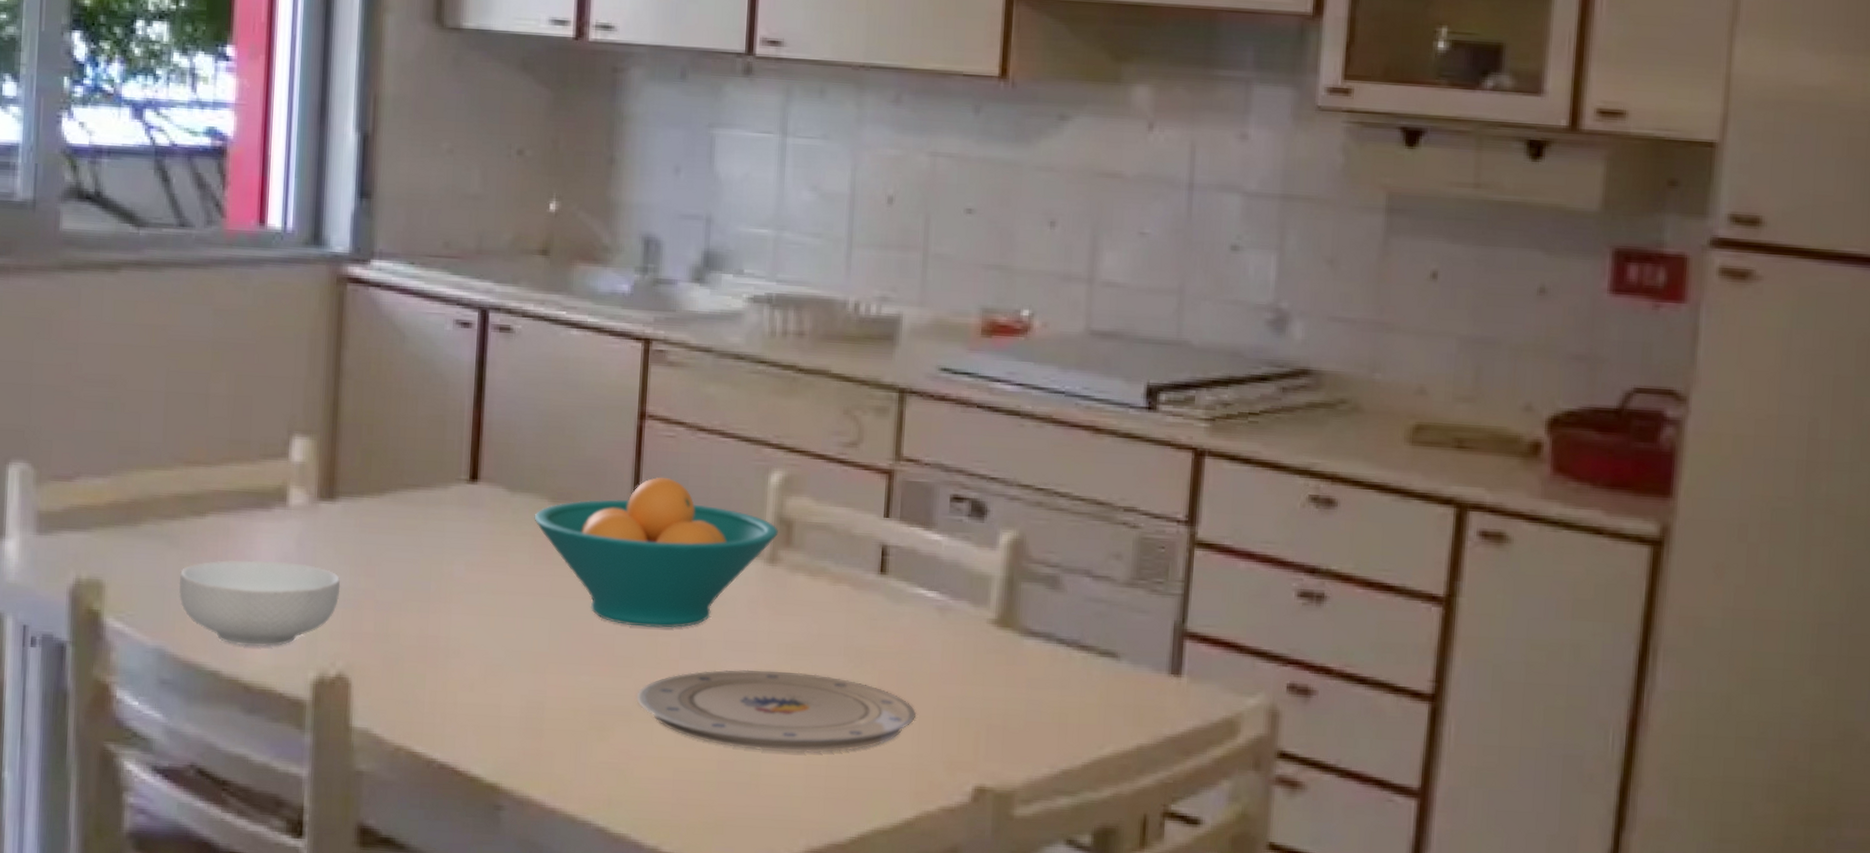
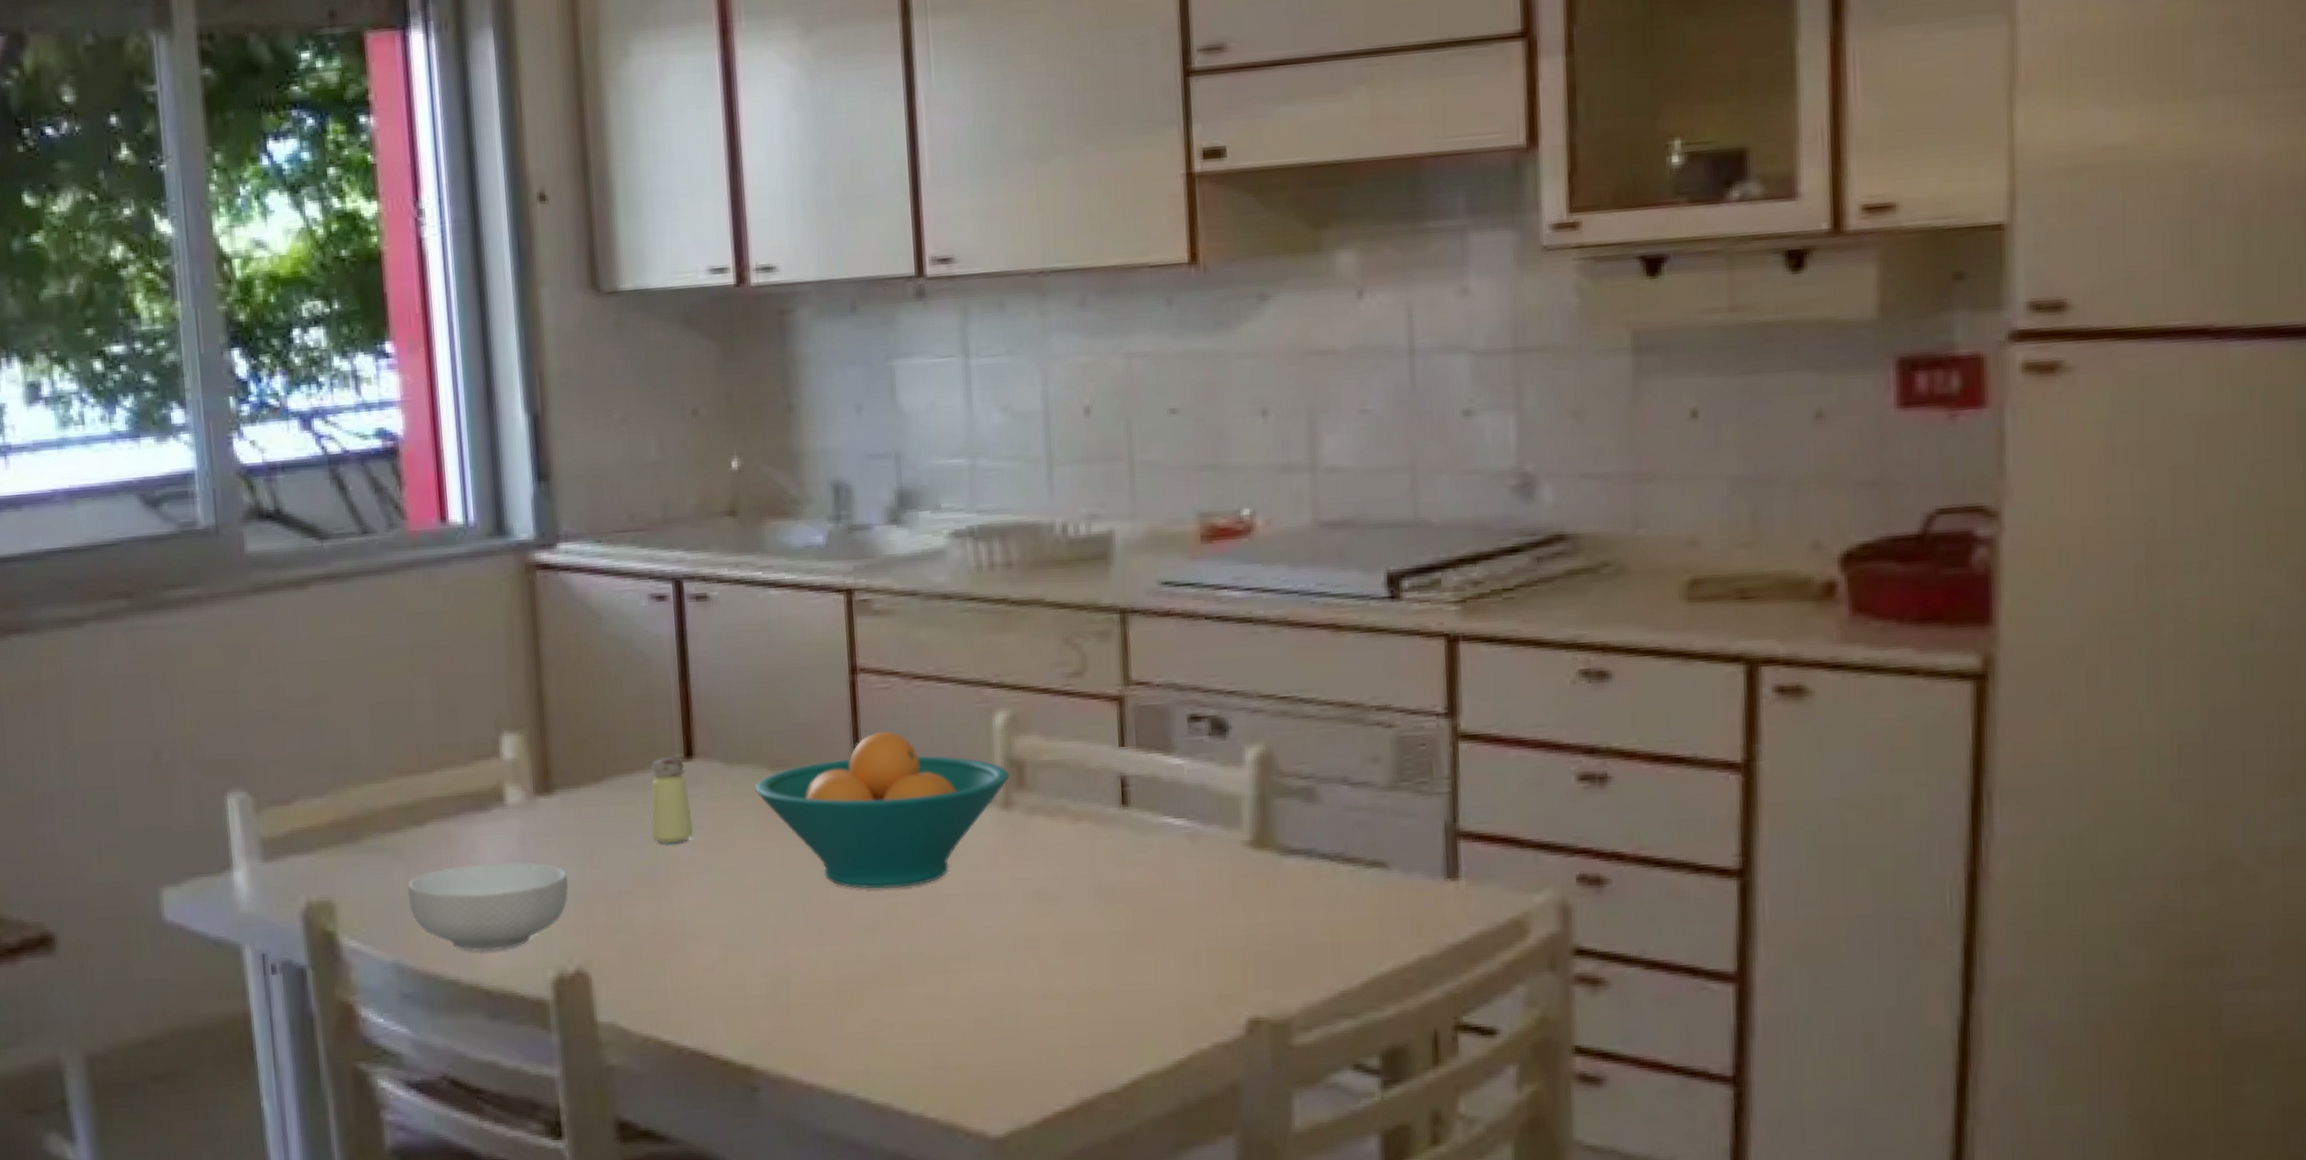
saltshaker: none [427,477,470,561] -> present [650,756,694,844]
plate: present [636,669,917,753] -> none [882,918,1178,1004]

